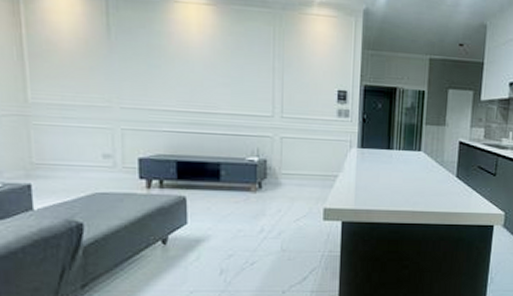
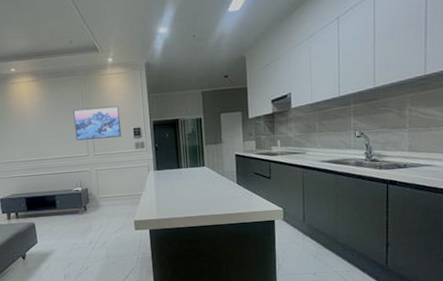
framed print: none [259,52,323,99] -> present [73,105,122,140]

